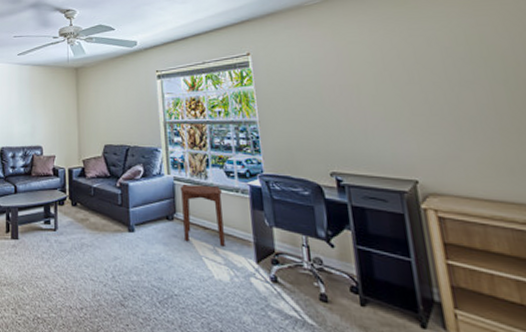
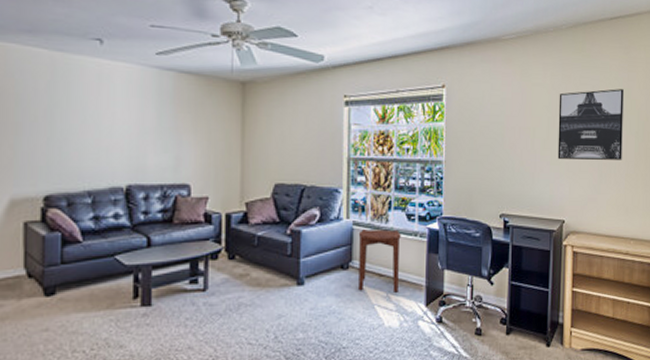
wall art: none [383,35,489,114] -> present [557,89,625,160]

